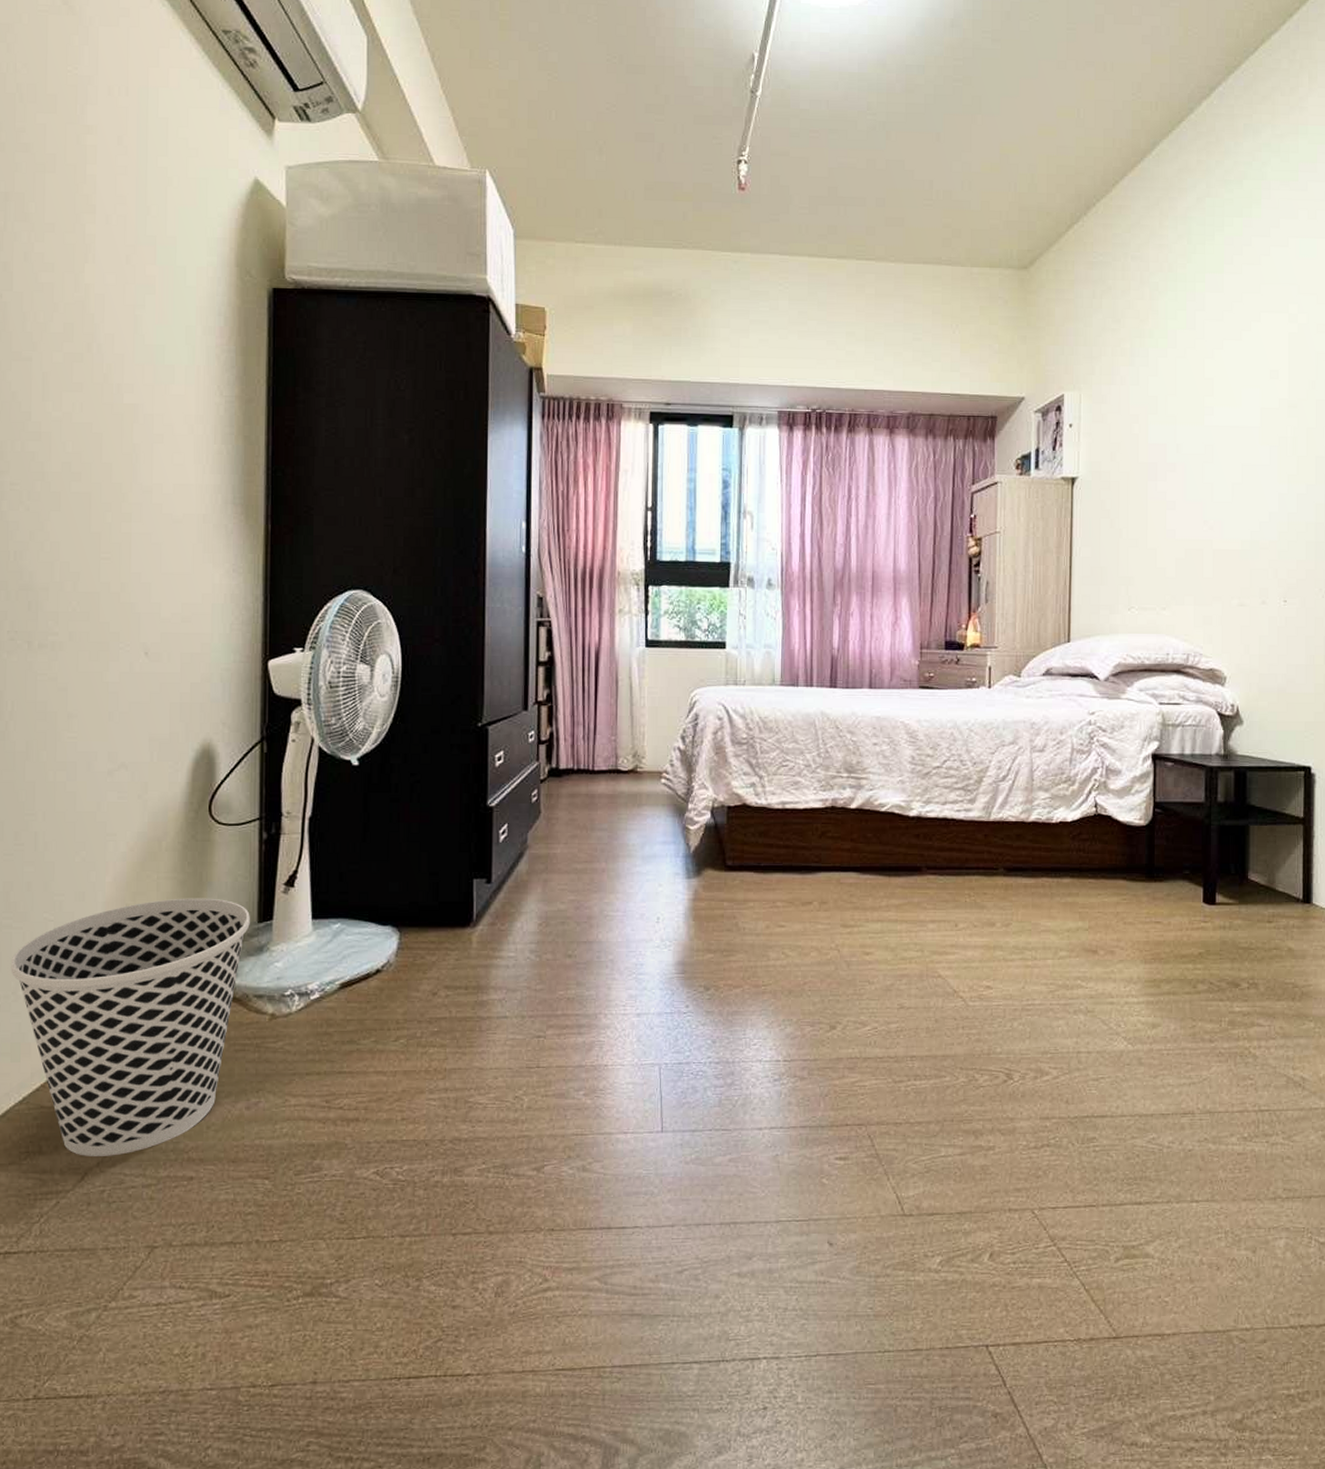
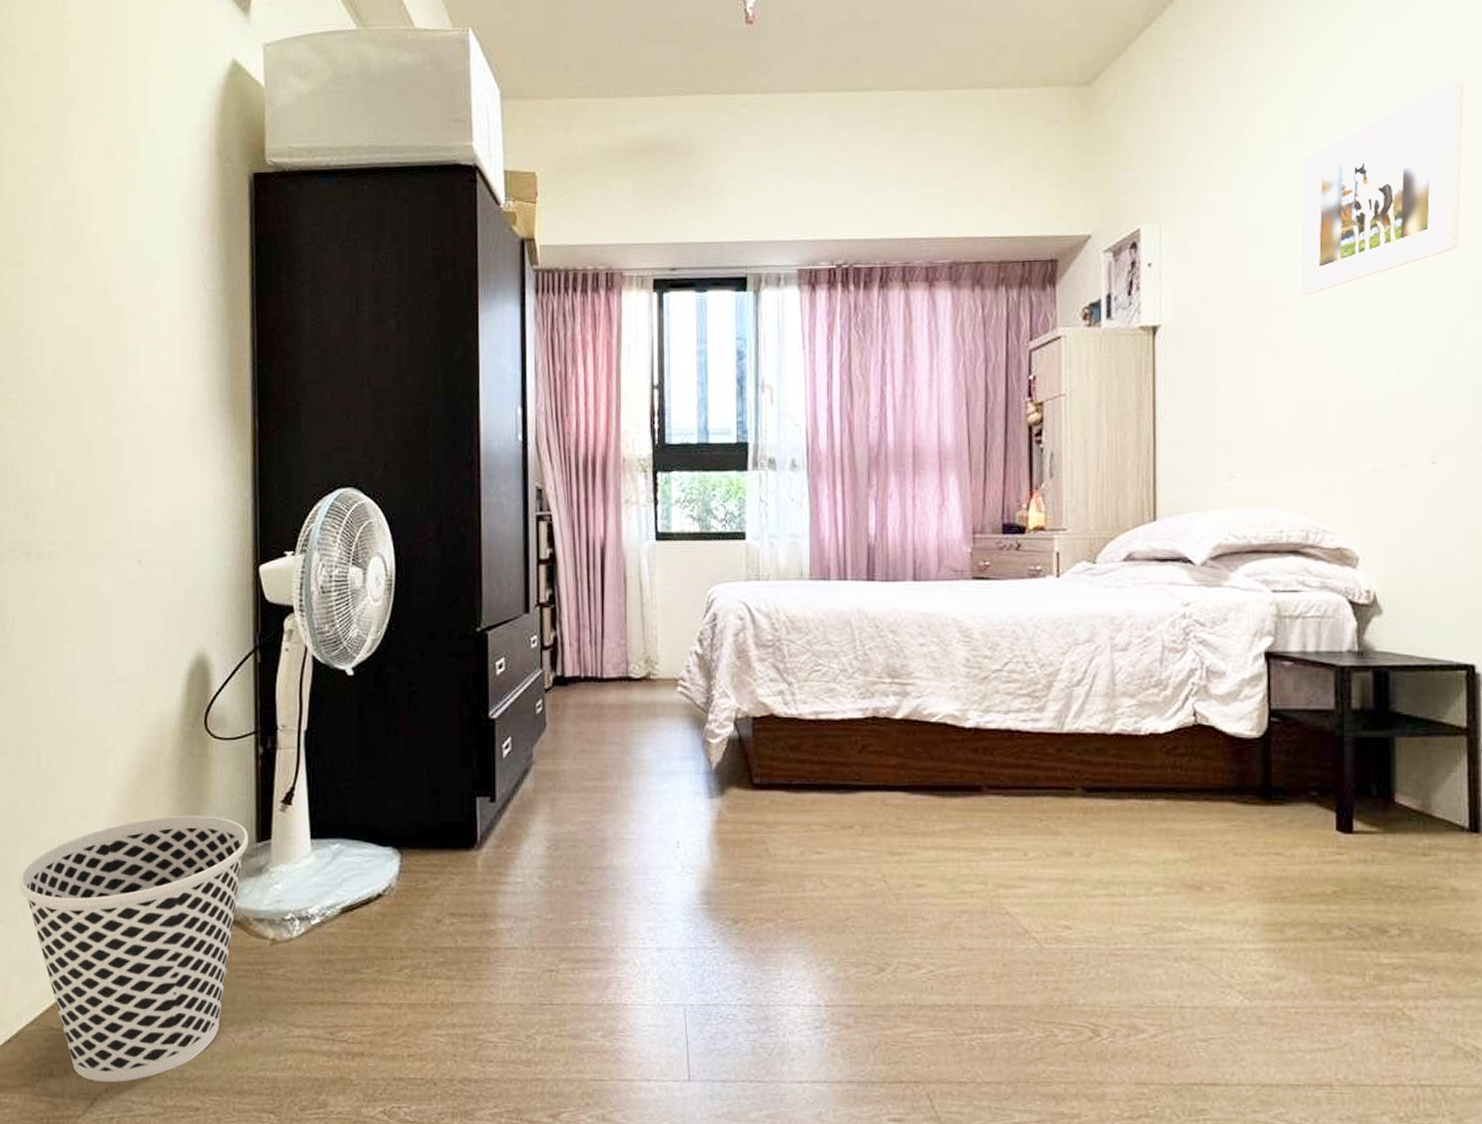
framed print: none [1188,288,1316,458] -> present [1299,78,1464,295]

